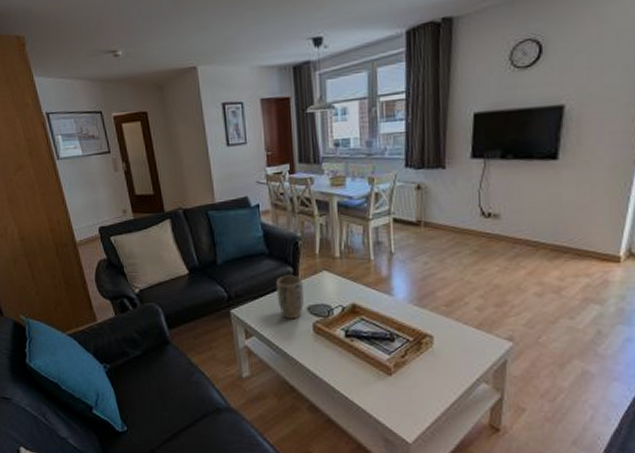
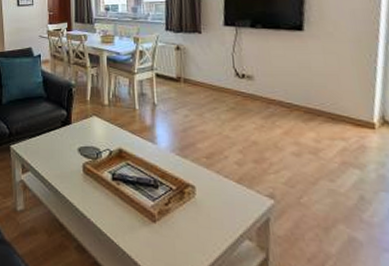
plant pot: present [276,275,304,320] -> none [51,117,75,159]

